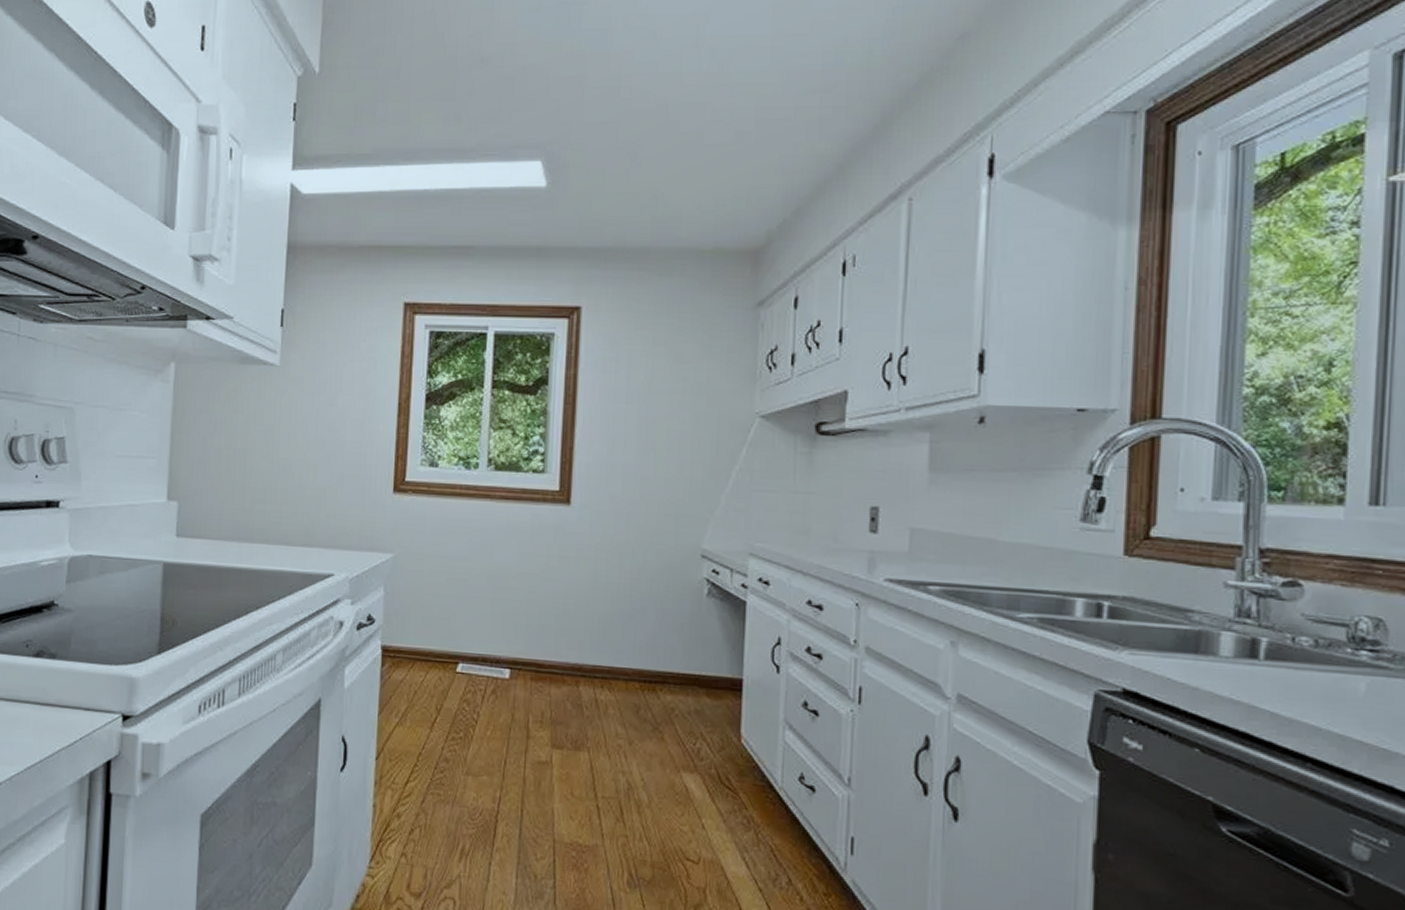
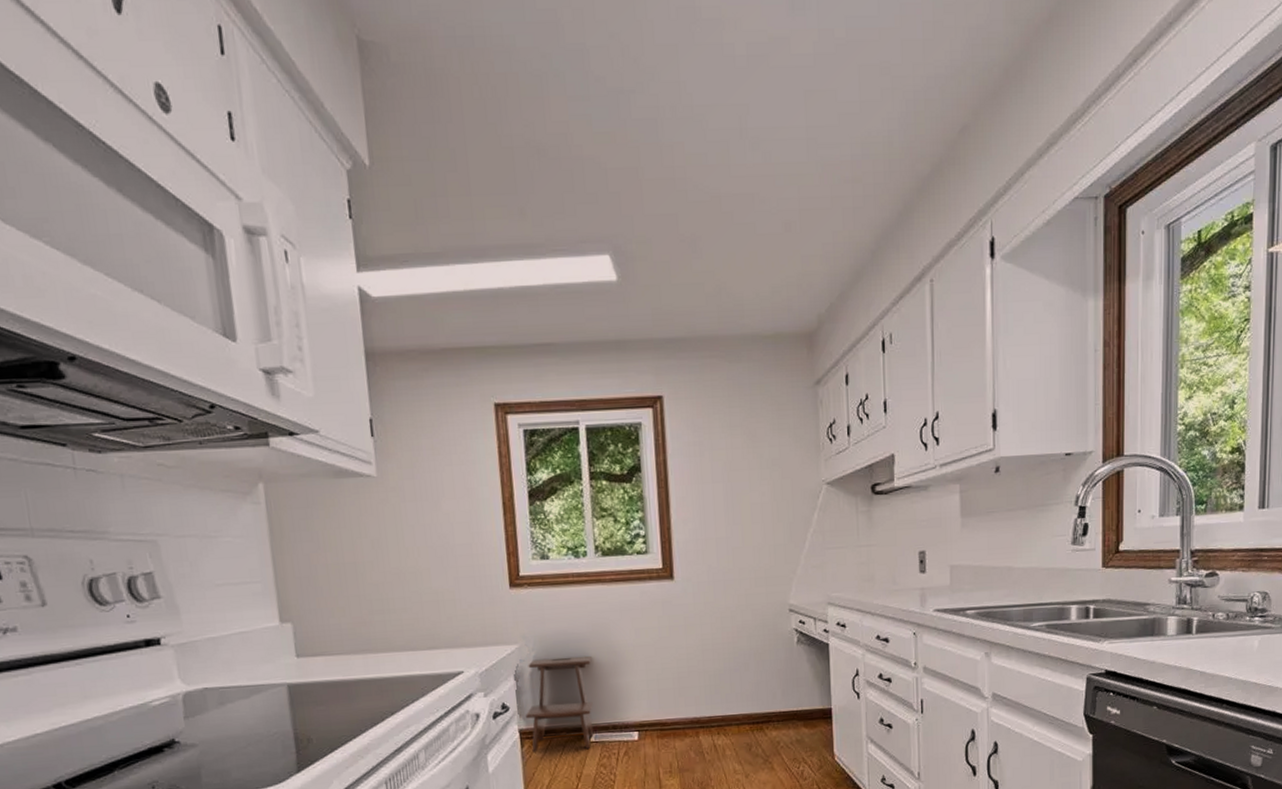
step stool: none [390,572,469,679] -> present [525,656,594,753]

